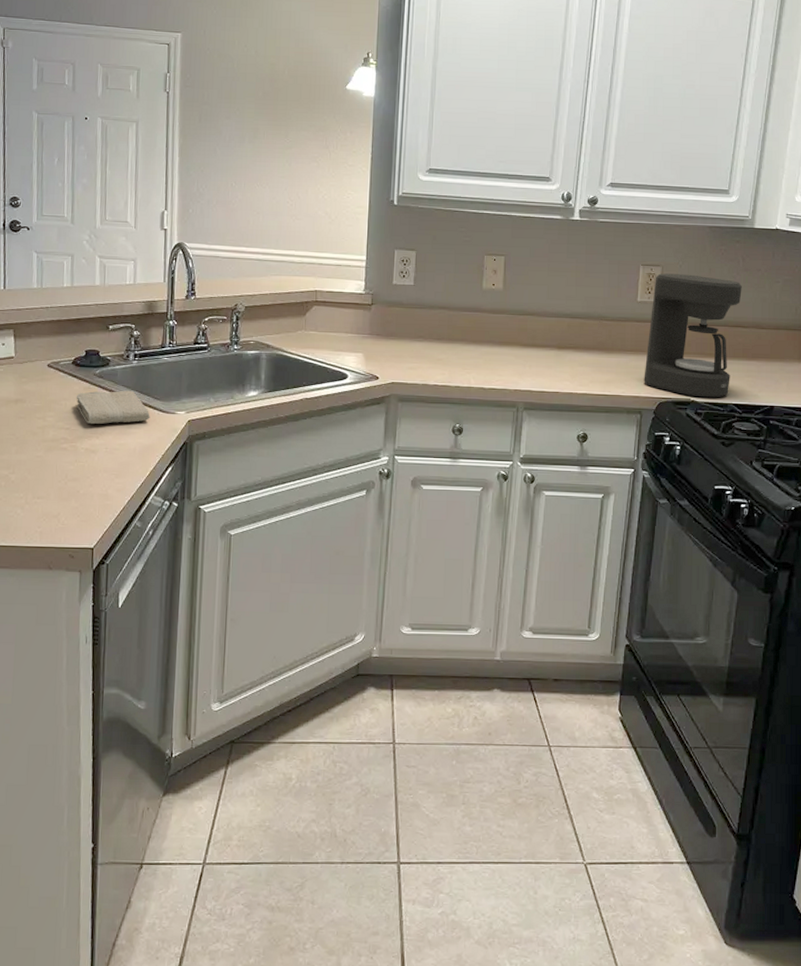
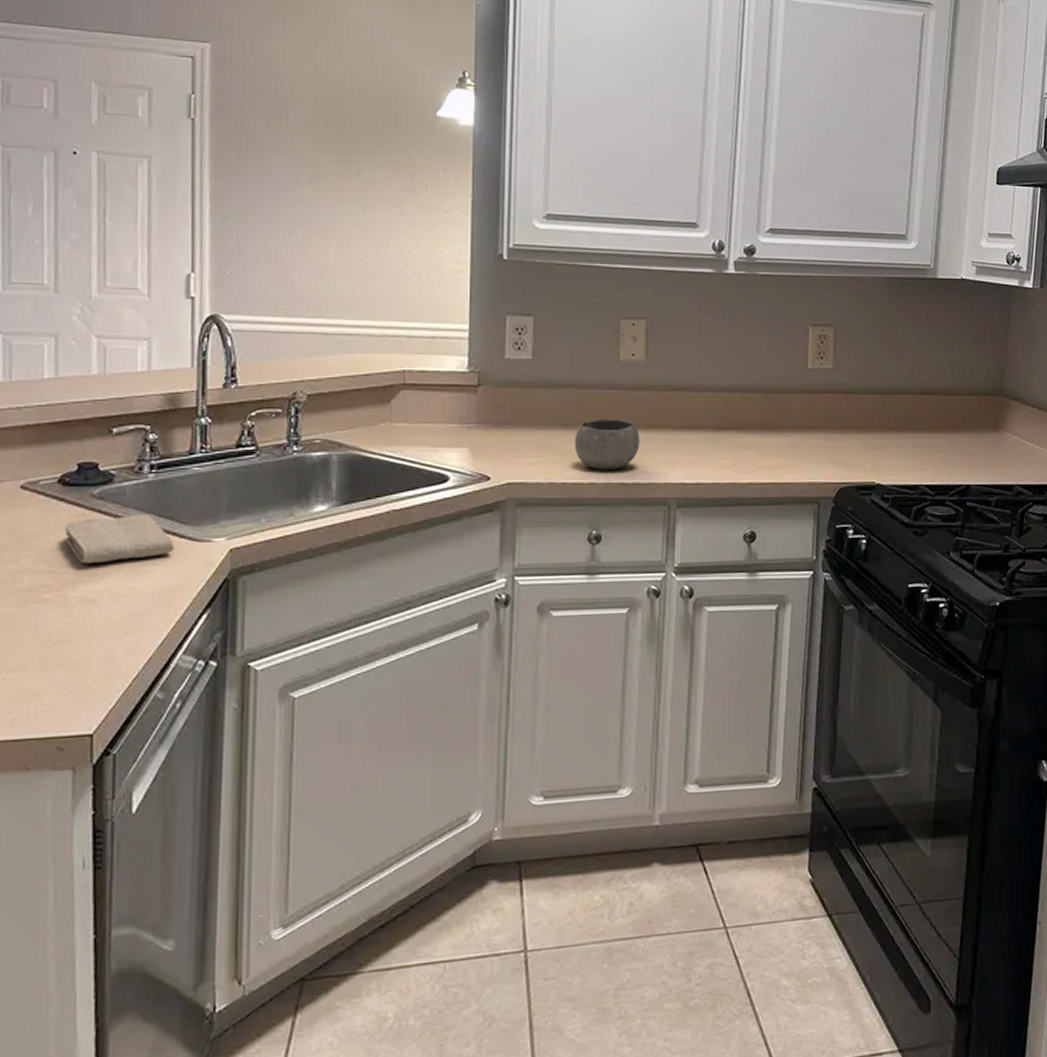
bowl: none [444,335,496,377] -> present [574,418,640,471]
coffee maker: present [644,273,742,398] -> none [819,334,927,480]

